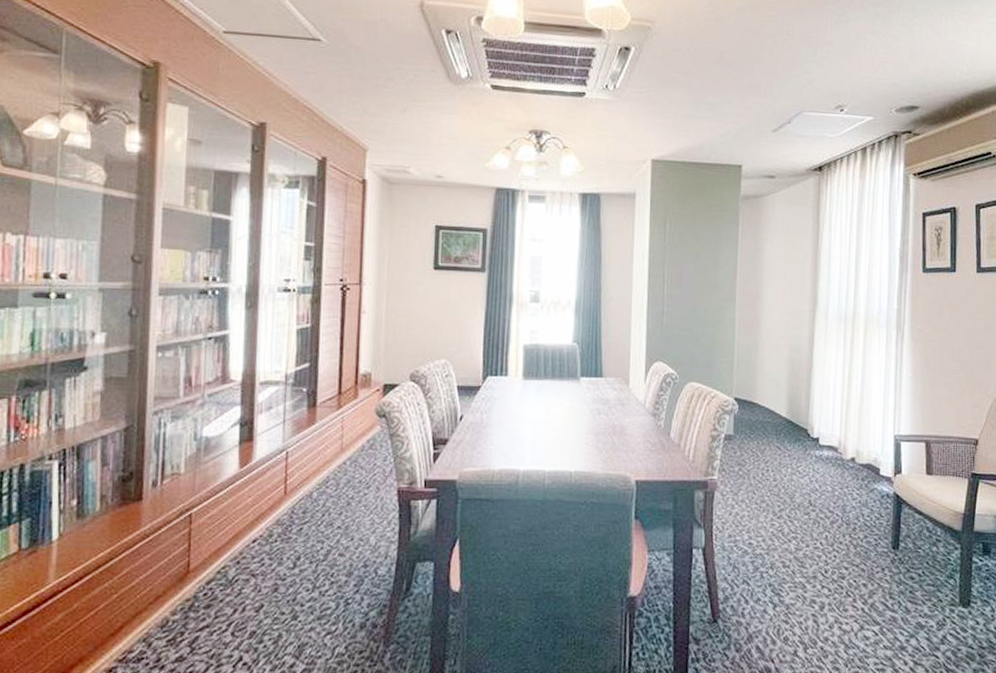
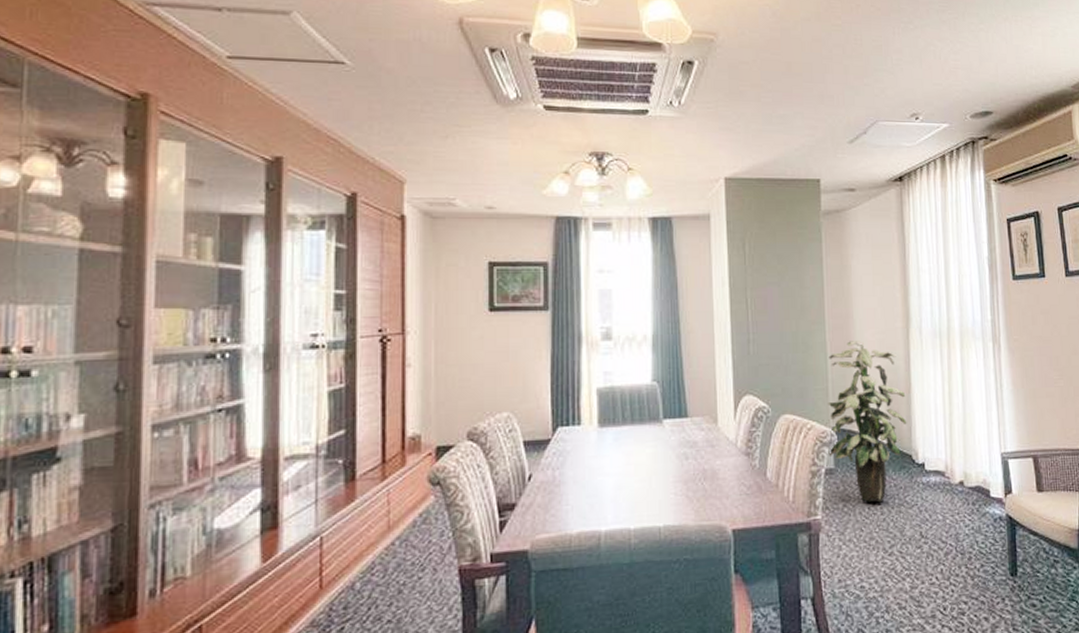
indoor plant: none [729,319,807,470] -> present [828,341,907,503]

